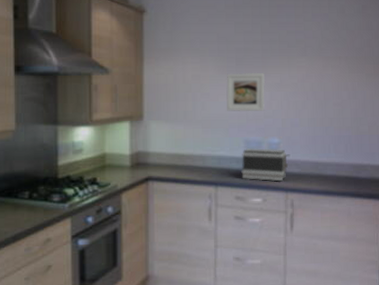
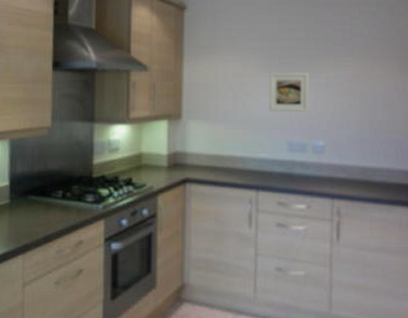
toaster: present [241,147,291,182] -> none [284,150,337,187]

